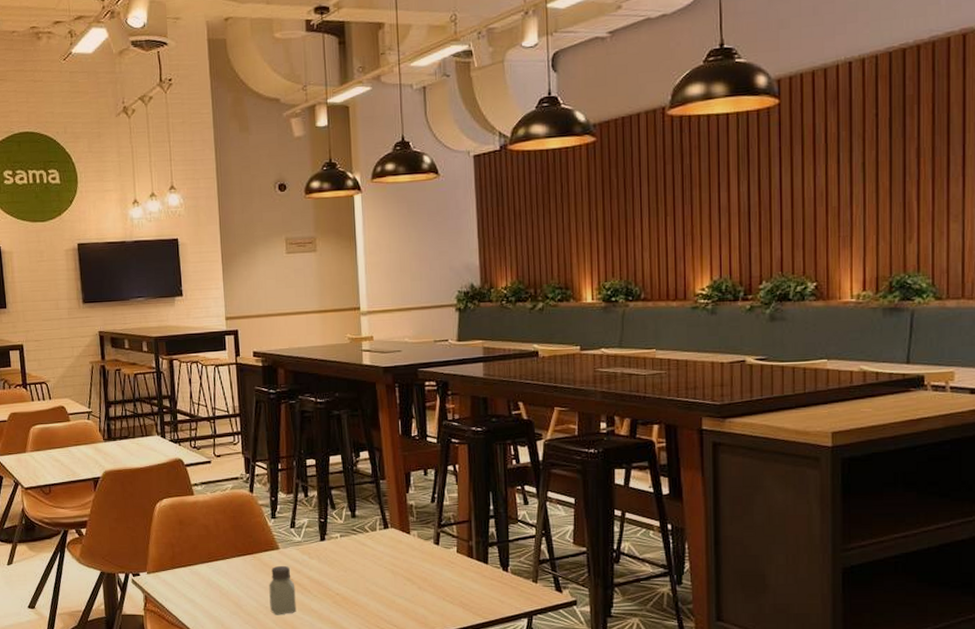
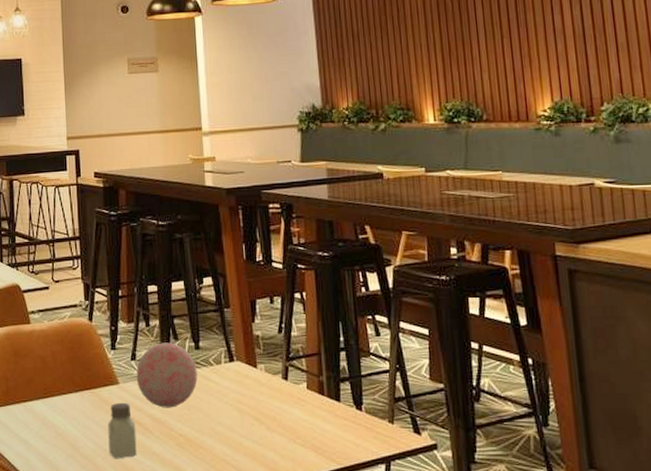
decorative orb: none [295,511,354,571] -> present [136,342,198,408]

